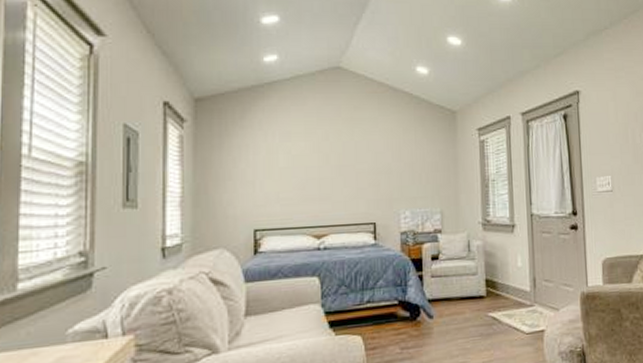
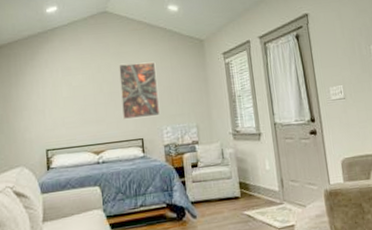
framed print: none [351,132,398,199] -> present [119,62,160,119]

